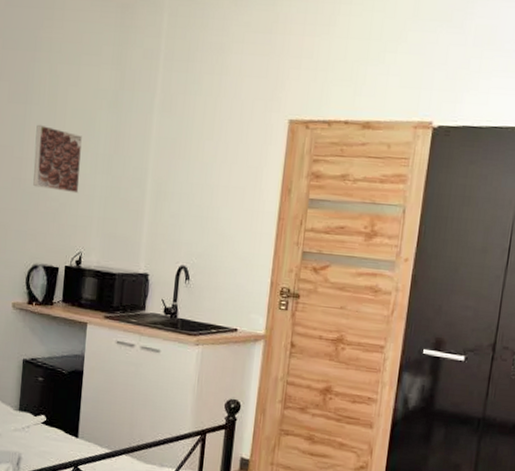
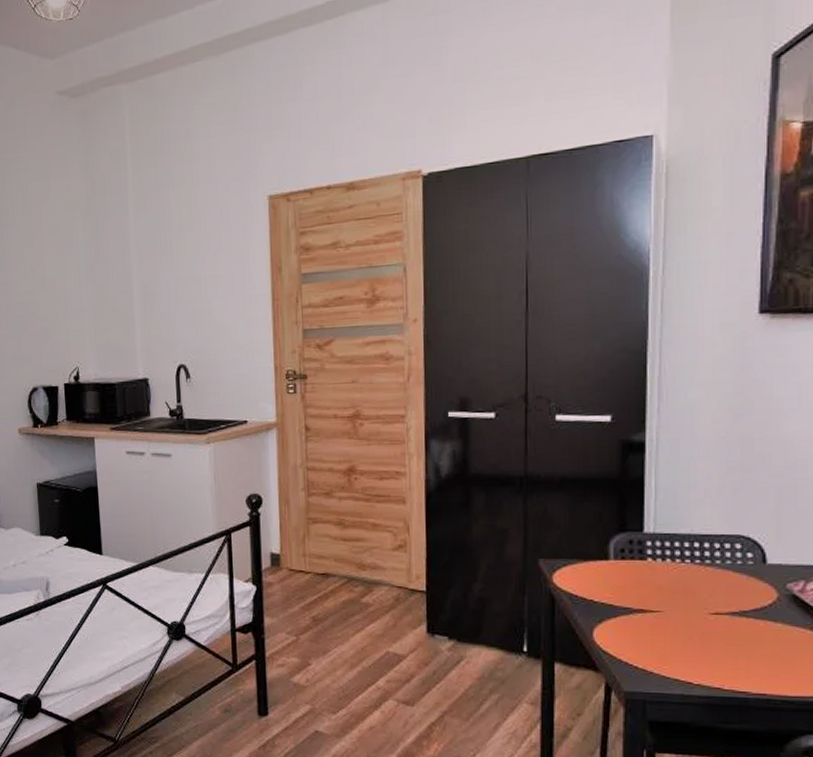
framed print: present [33,124,82,194] -> none [16,246,67,310]

